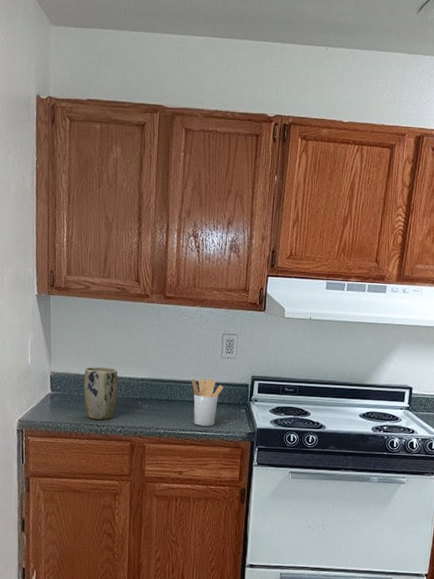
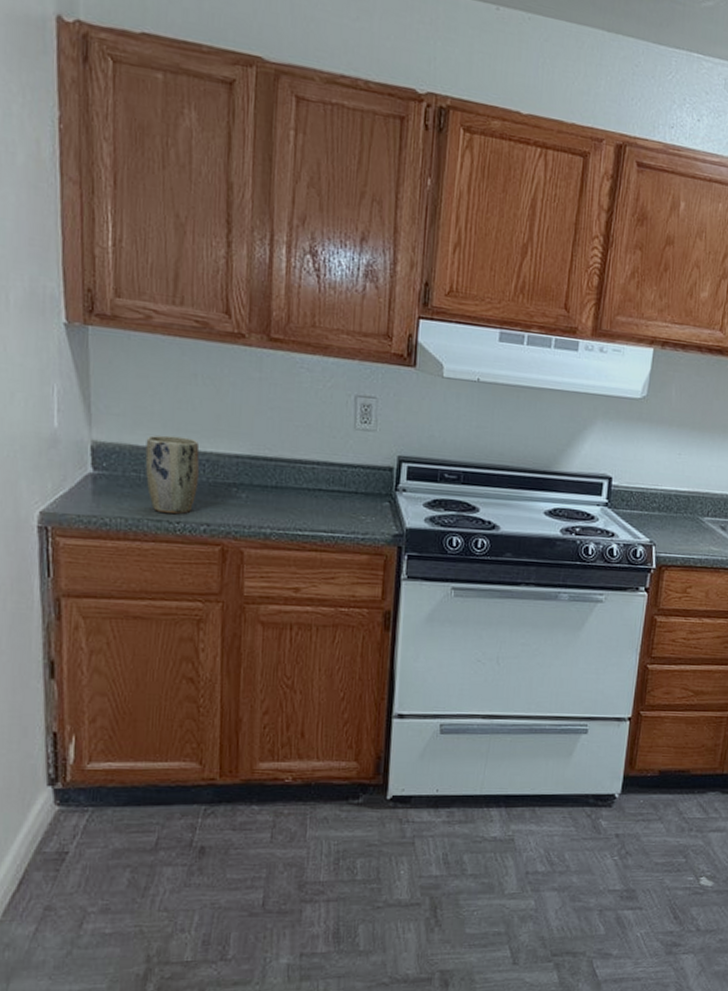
utensil holder: present [191,378,223,427] -> none [311,457,358,525]

